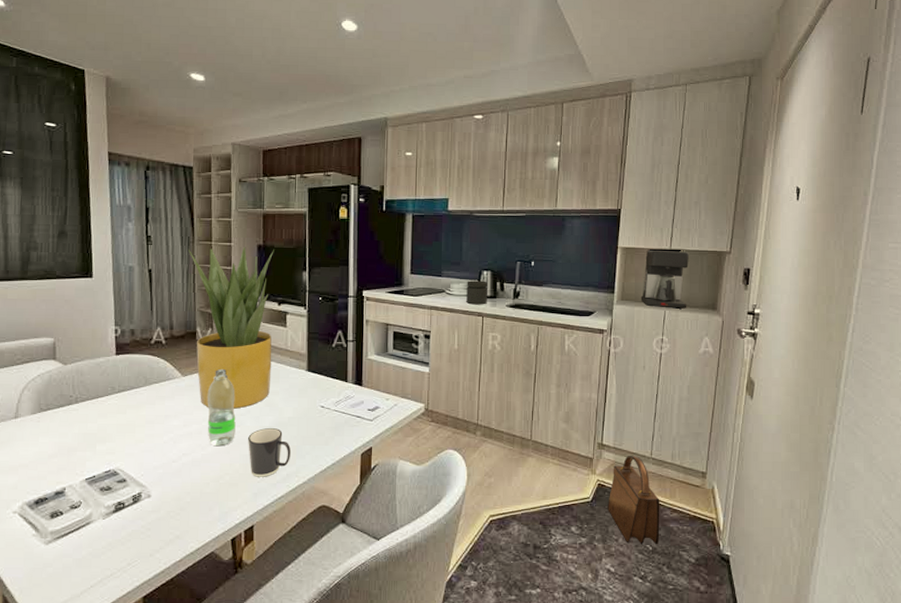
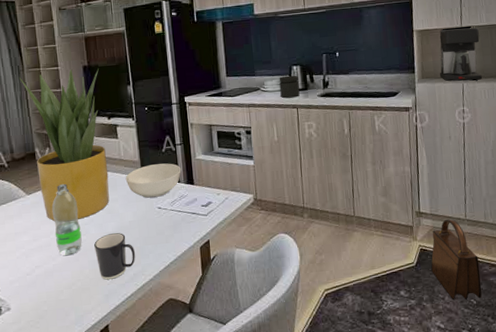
bowl: none [289,359,351,395] -> present [125,163,181,198]

